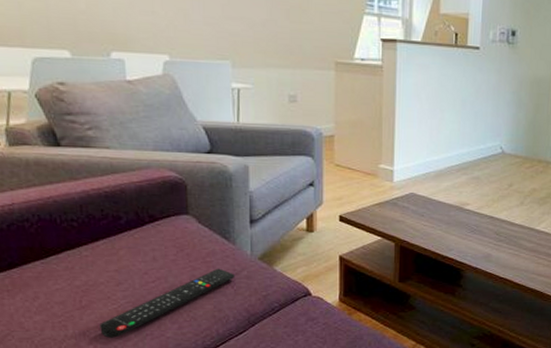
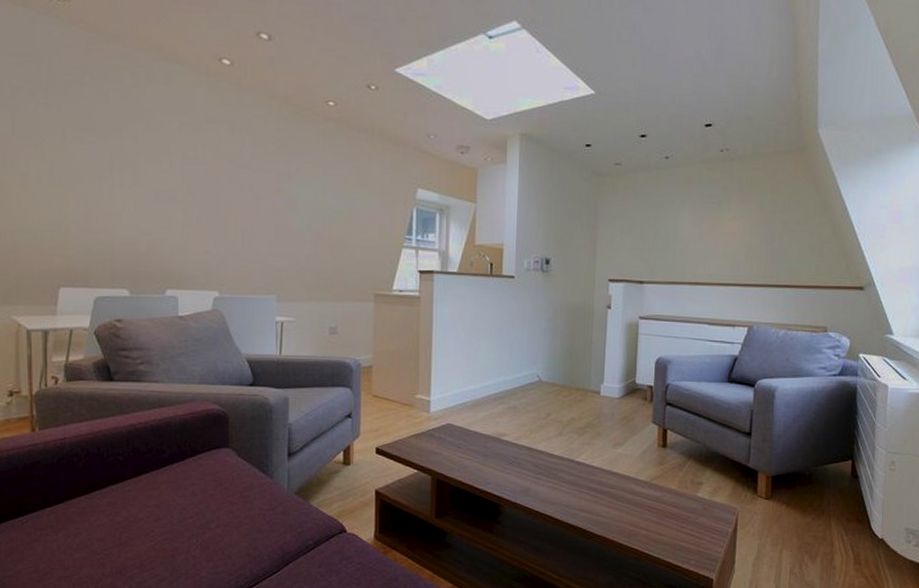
remote control: present [99,268,236,339] -> none [136,503,272,578]

